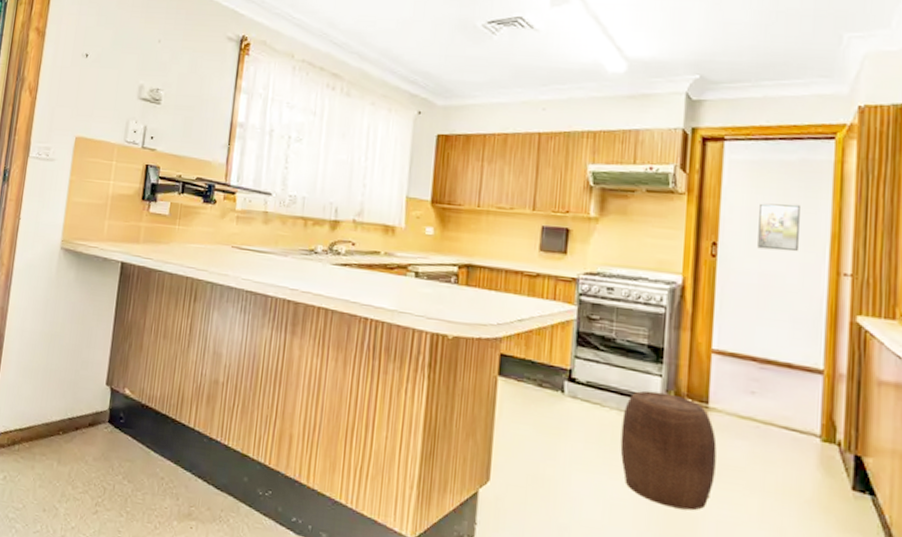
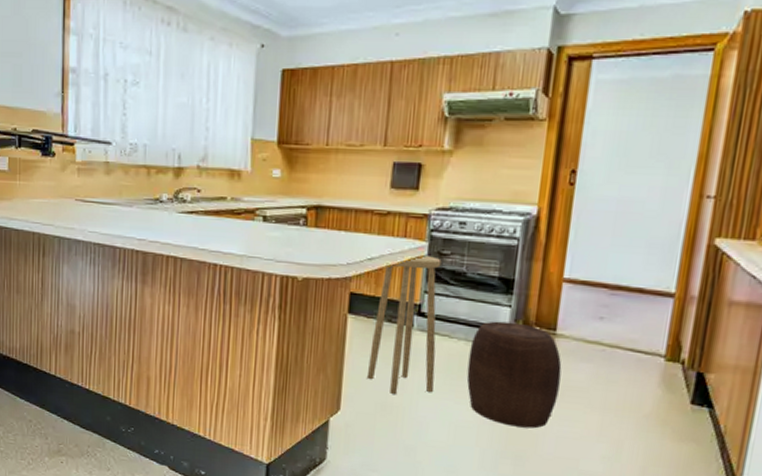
stool: none [517,317,591,466] -> present [366,254,442,394]
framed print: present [758,203,800,252] -> none [619,125,668,176]

